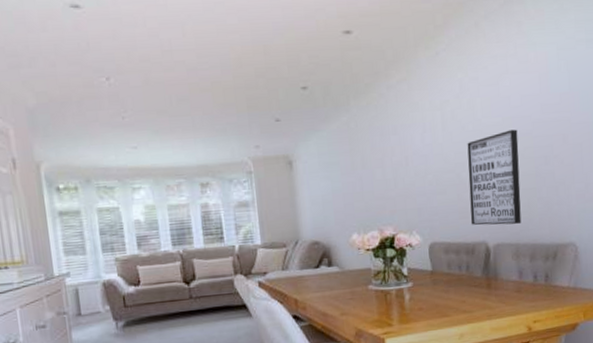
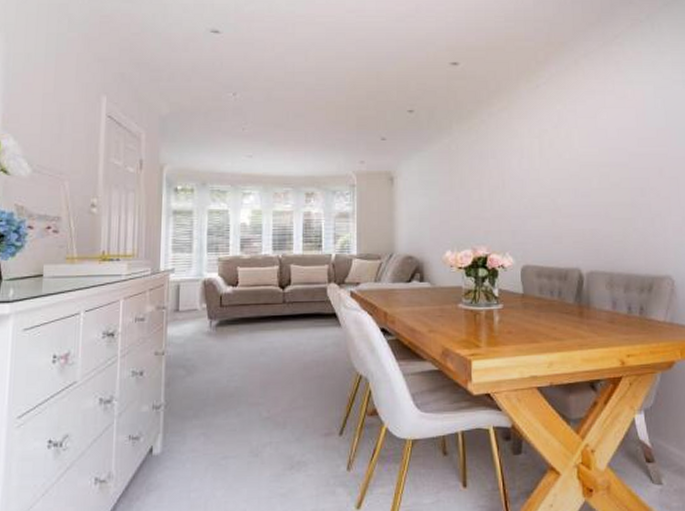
wall art: present [467,129,522,225] -> none [563,160,616,253]

